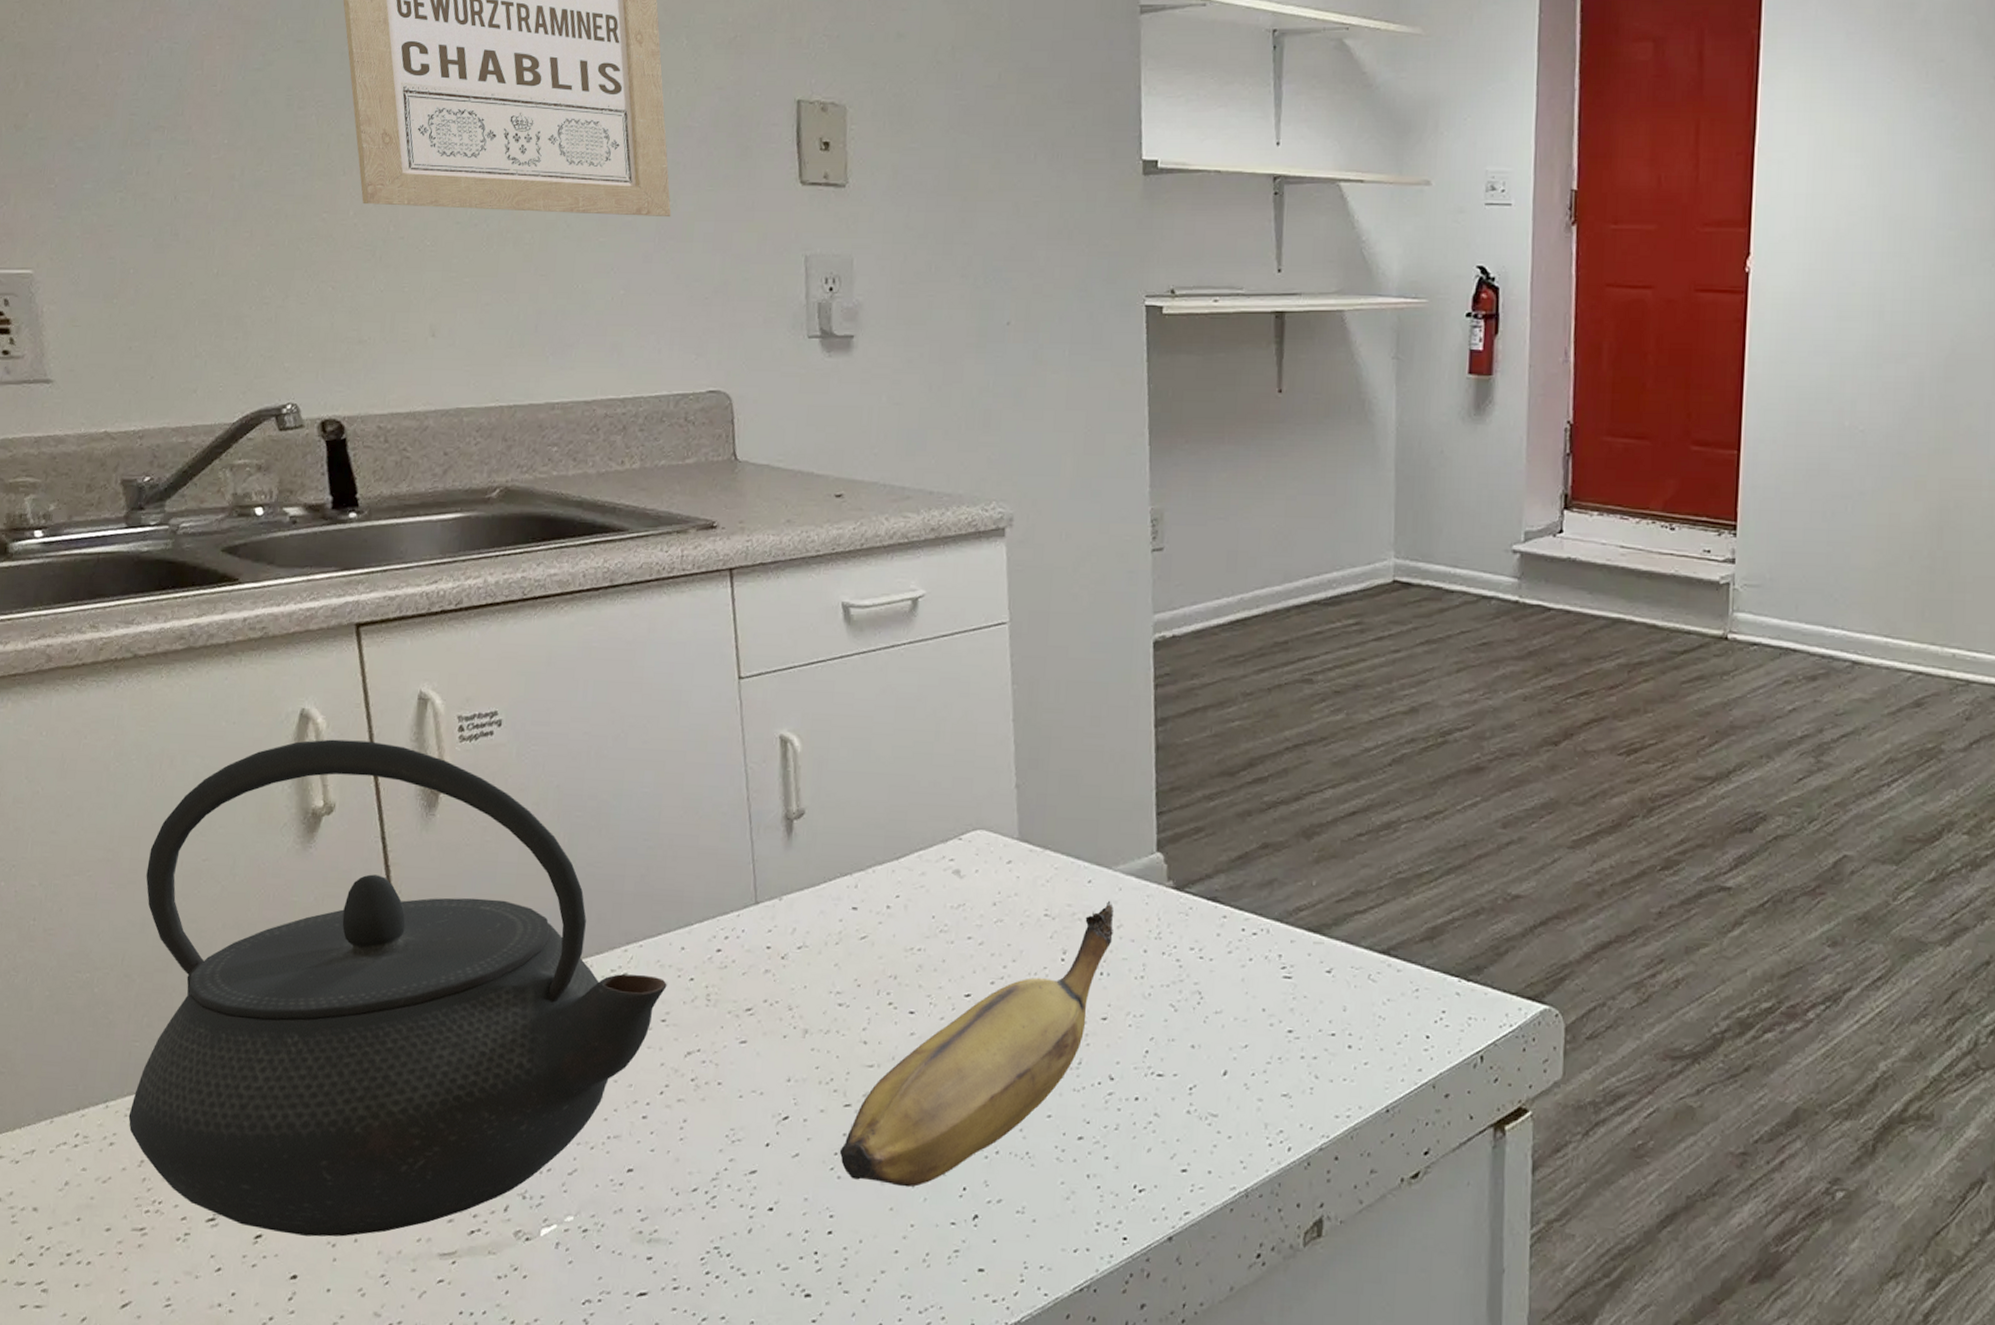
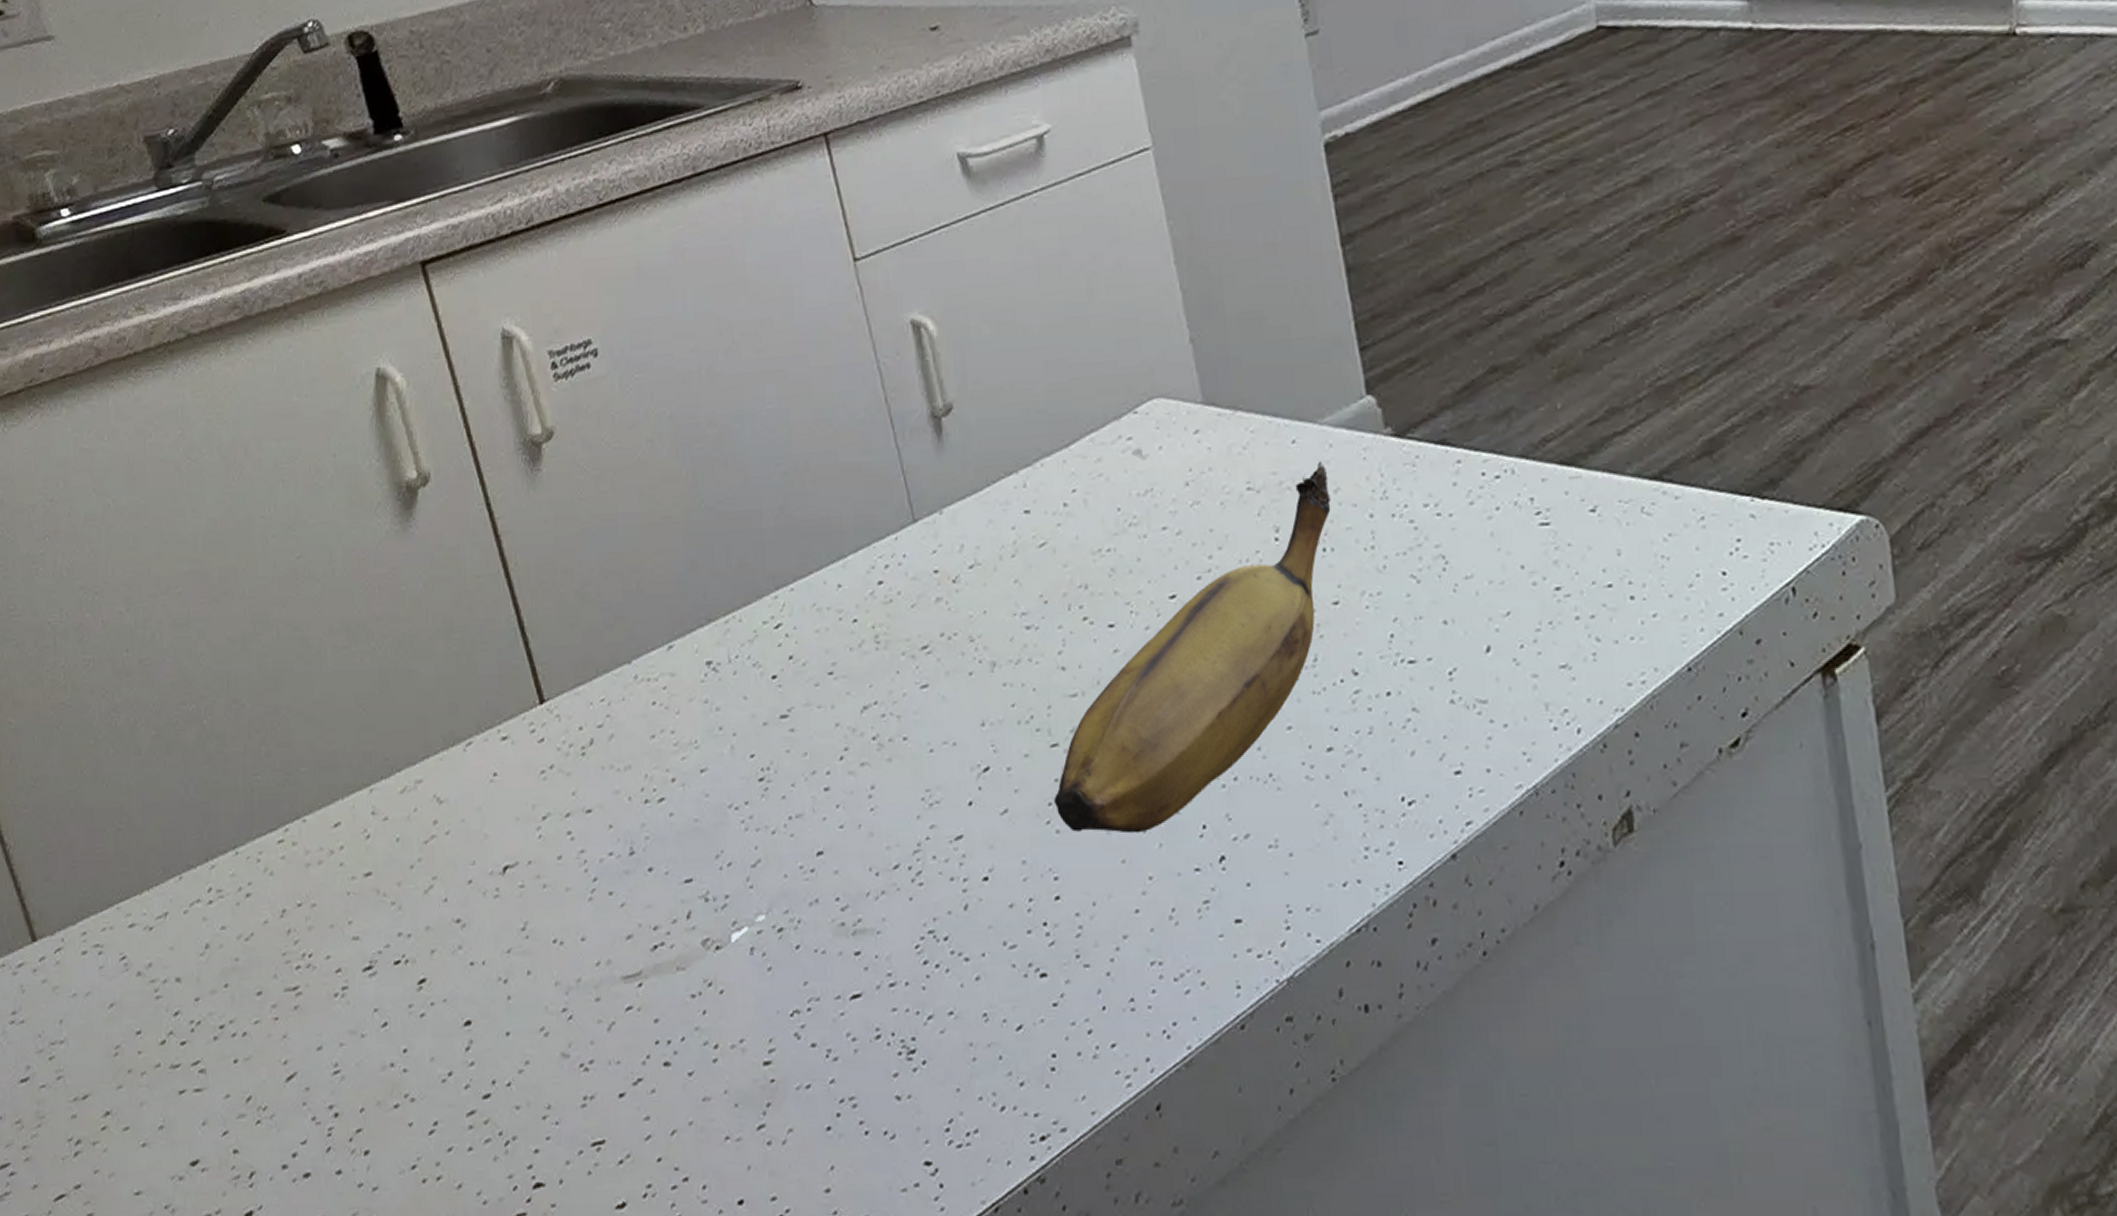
kettle: present [128,739,667,1237] -> none [238,394,828,974]

